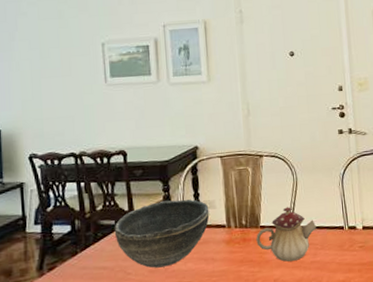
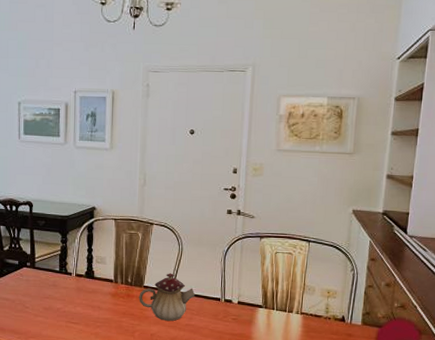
bowl: present [114,199,210,268] -> none [17,250,100,307]

